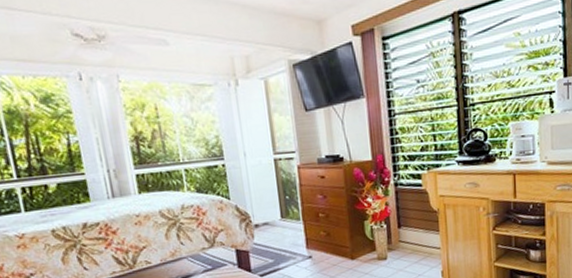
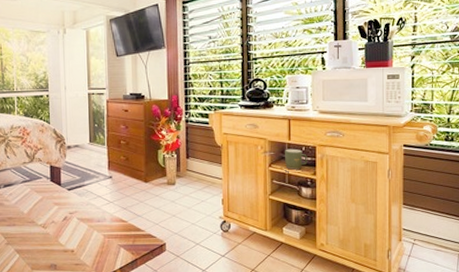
mug: none [510,207,536,232] -> present [285,148,307,170]

